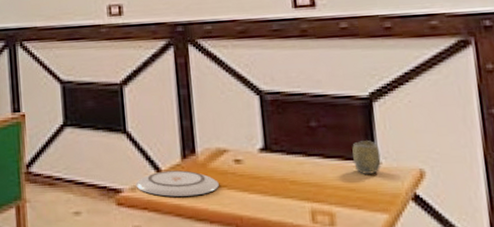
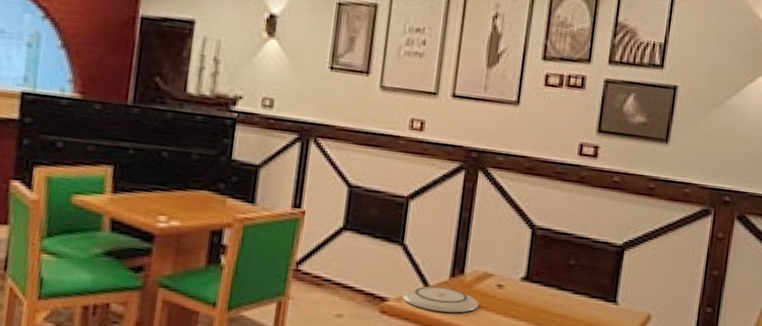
cup: present [352,141,381,174] -> none [597,283,621,313]

